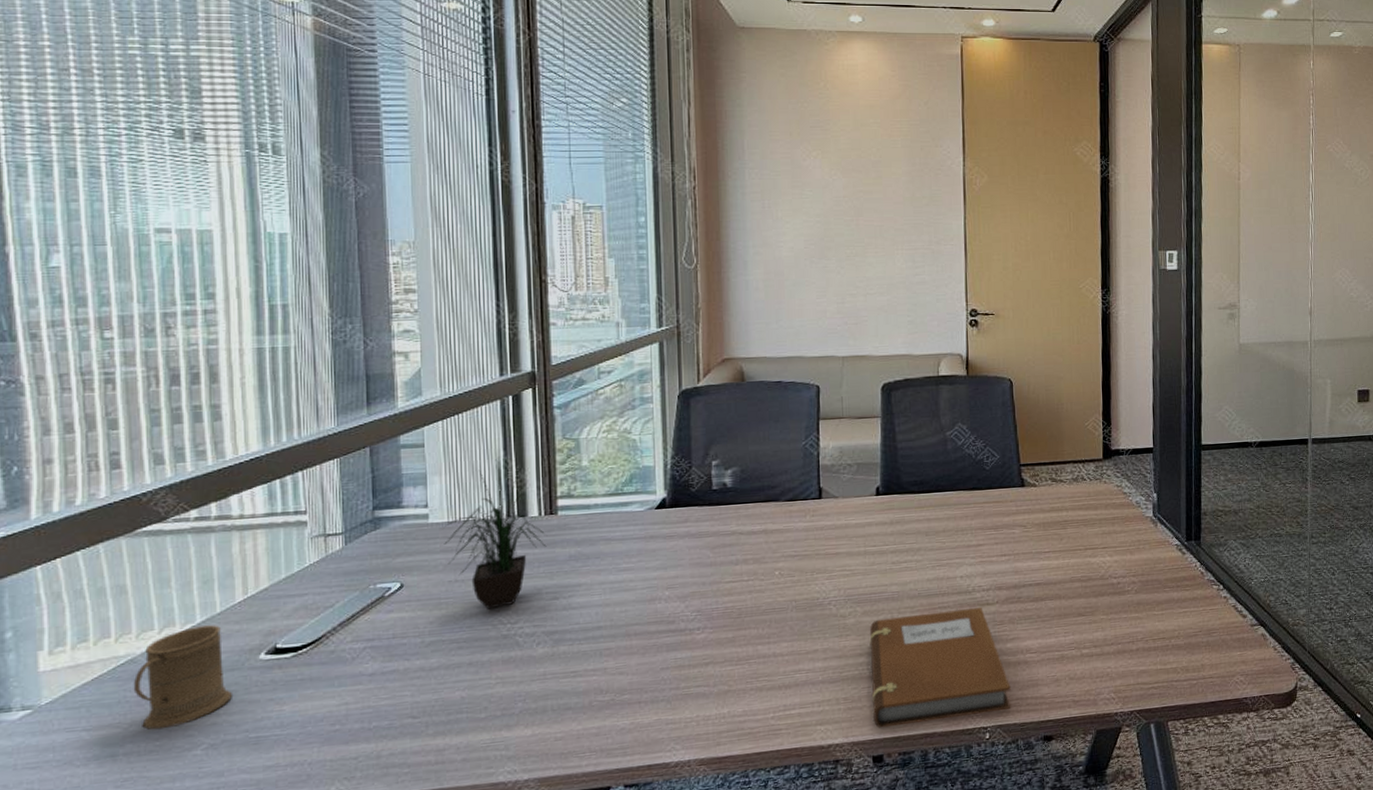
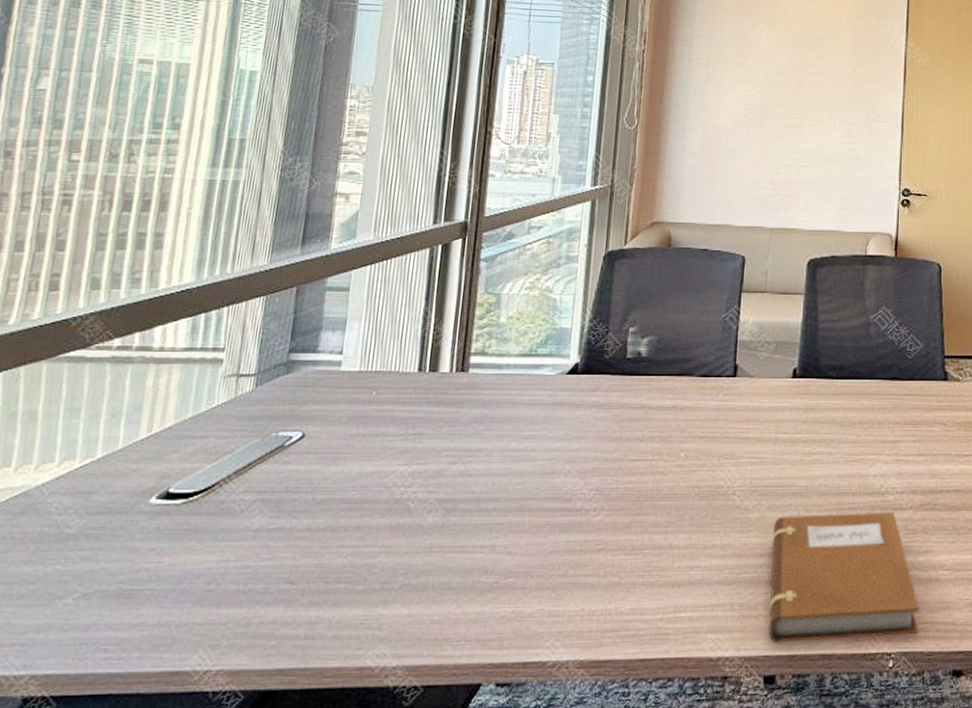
mug: present [133,625,233,730] -> none [20,462,119,572]
potted plant: present [444,448,547,610] -> none [352,298,453,469]

